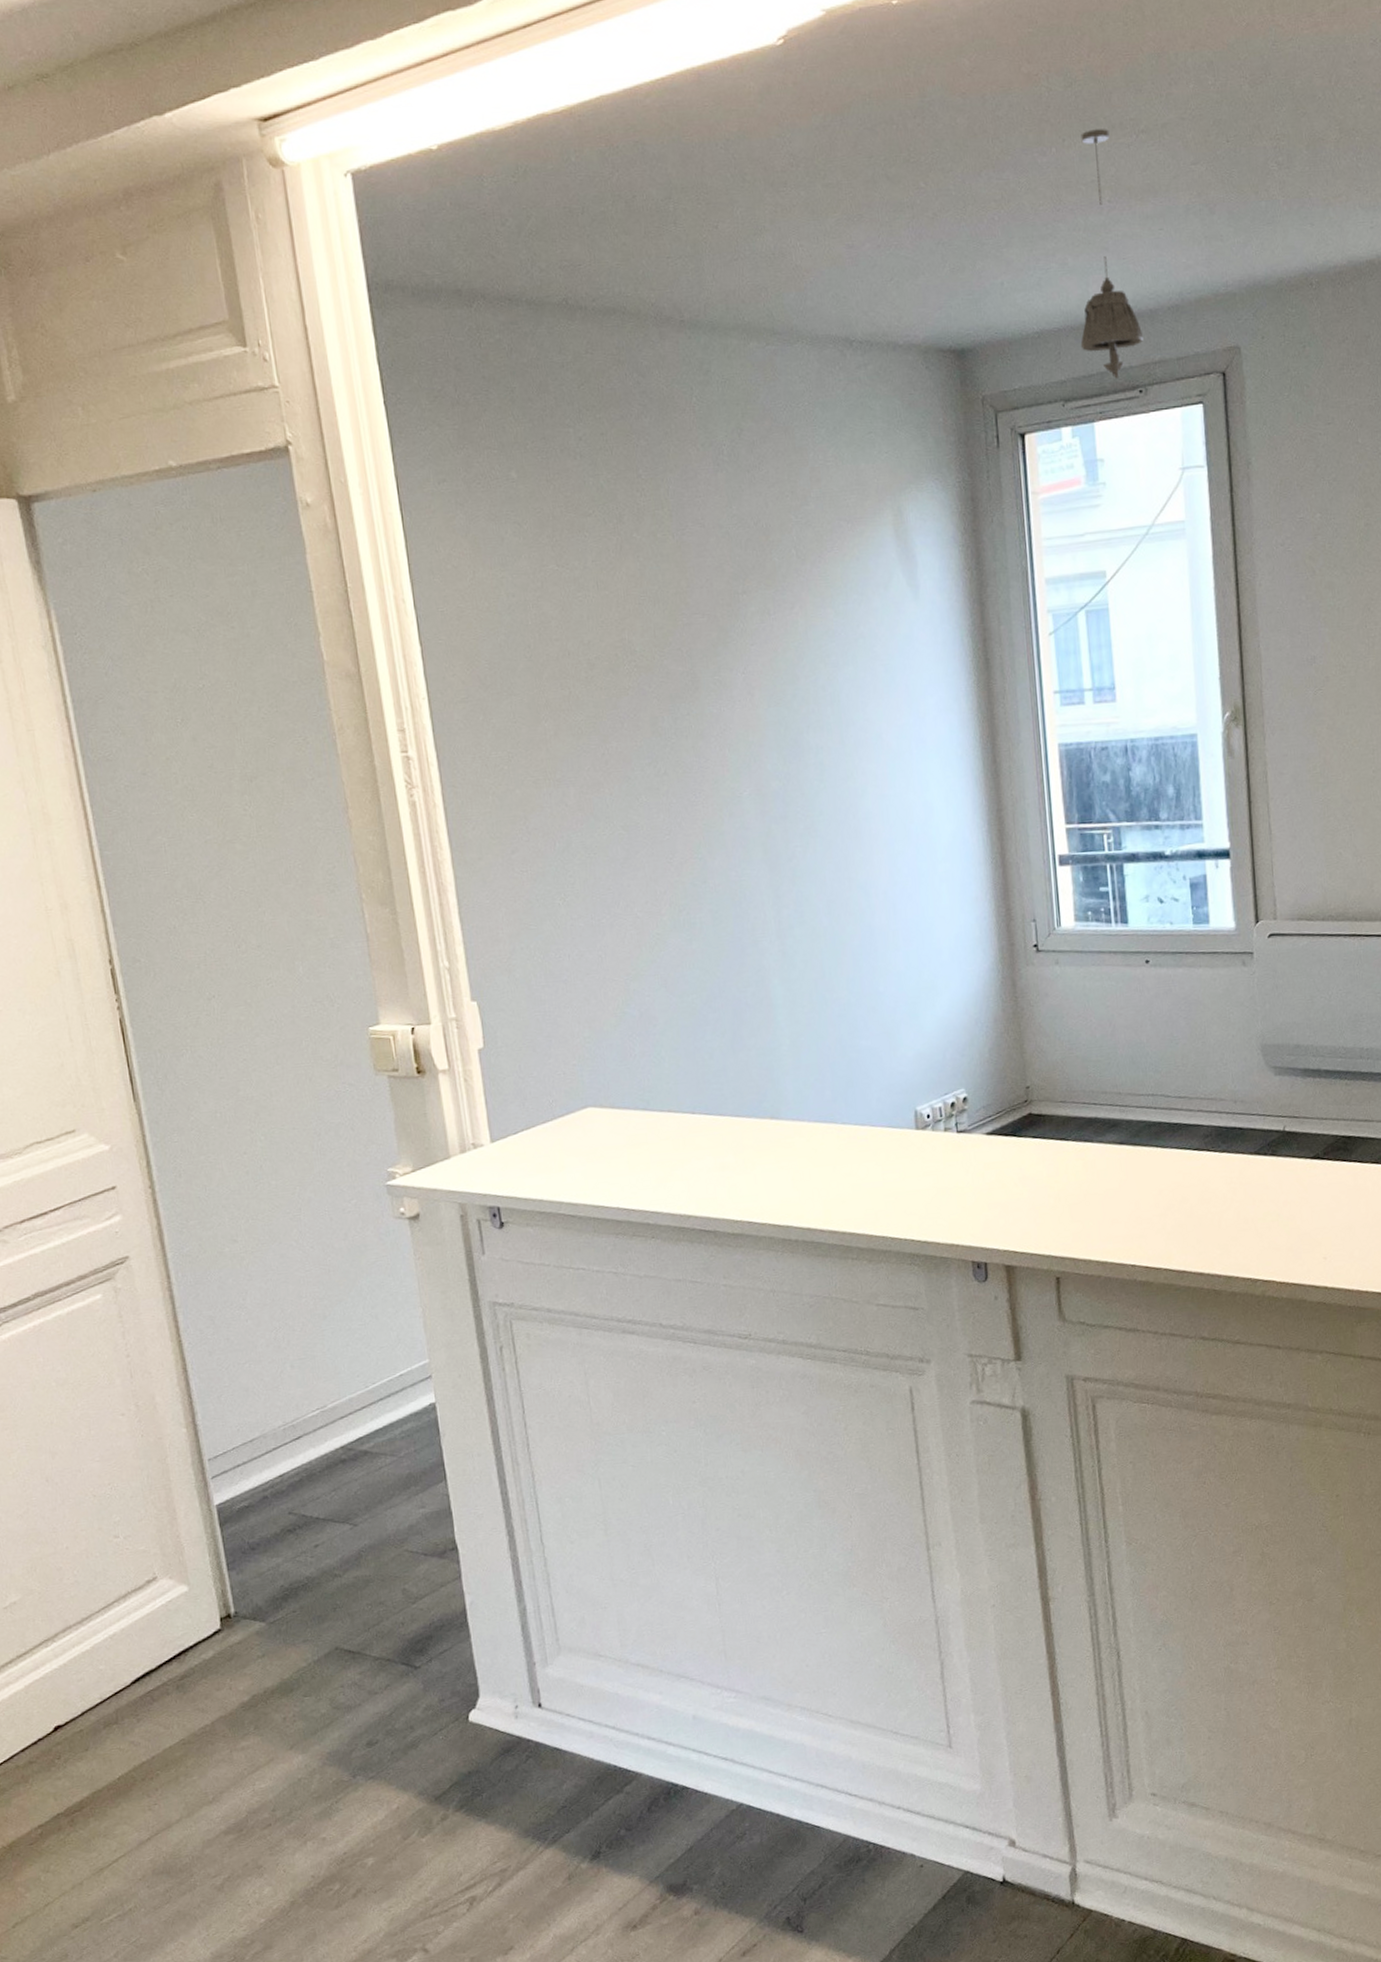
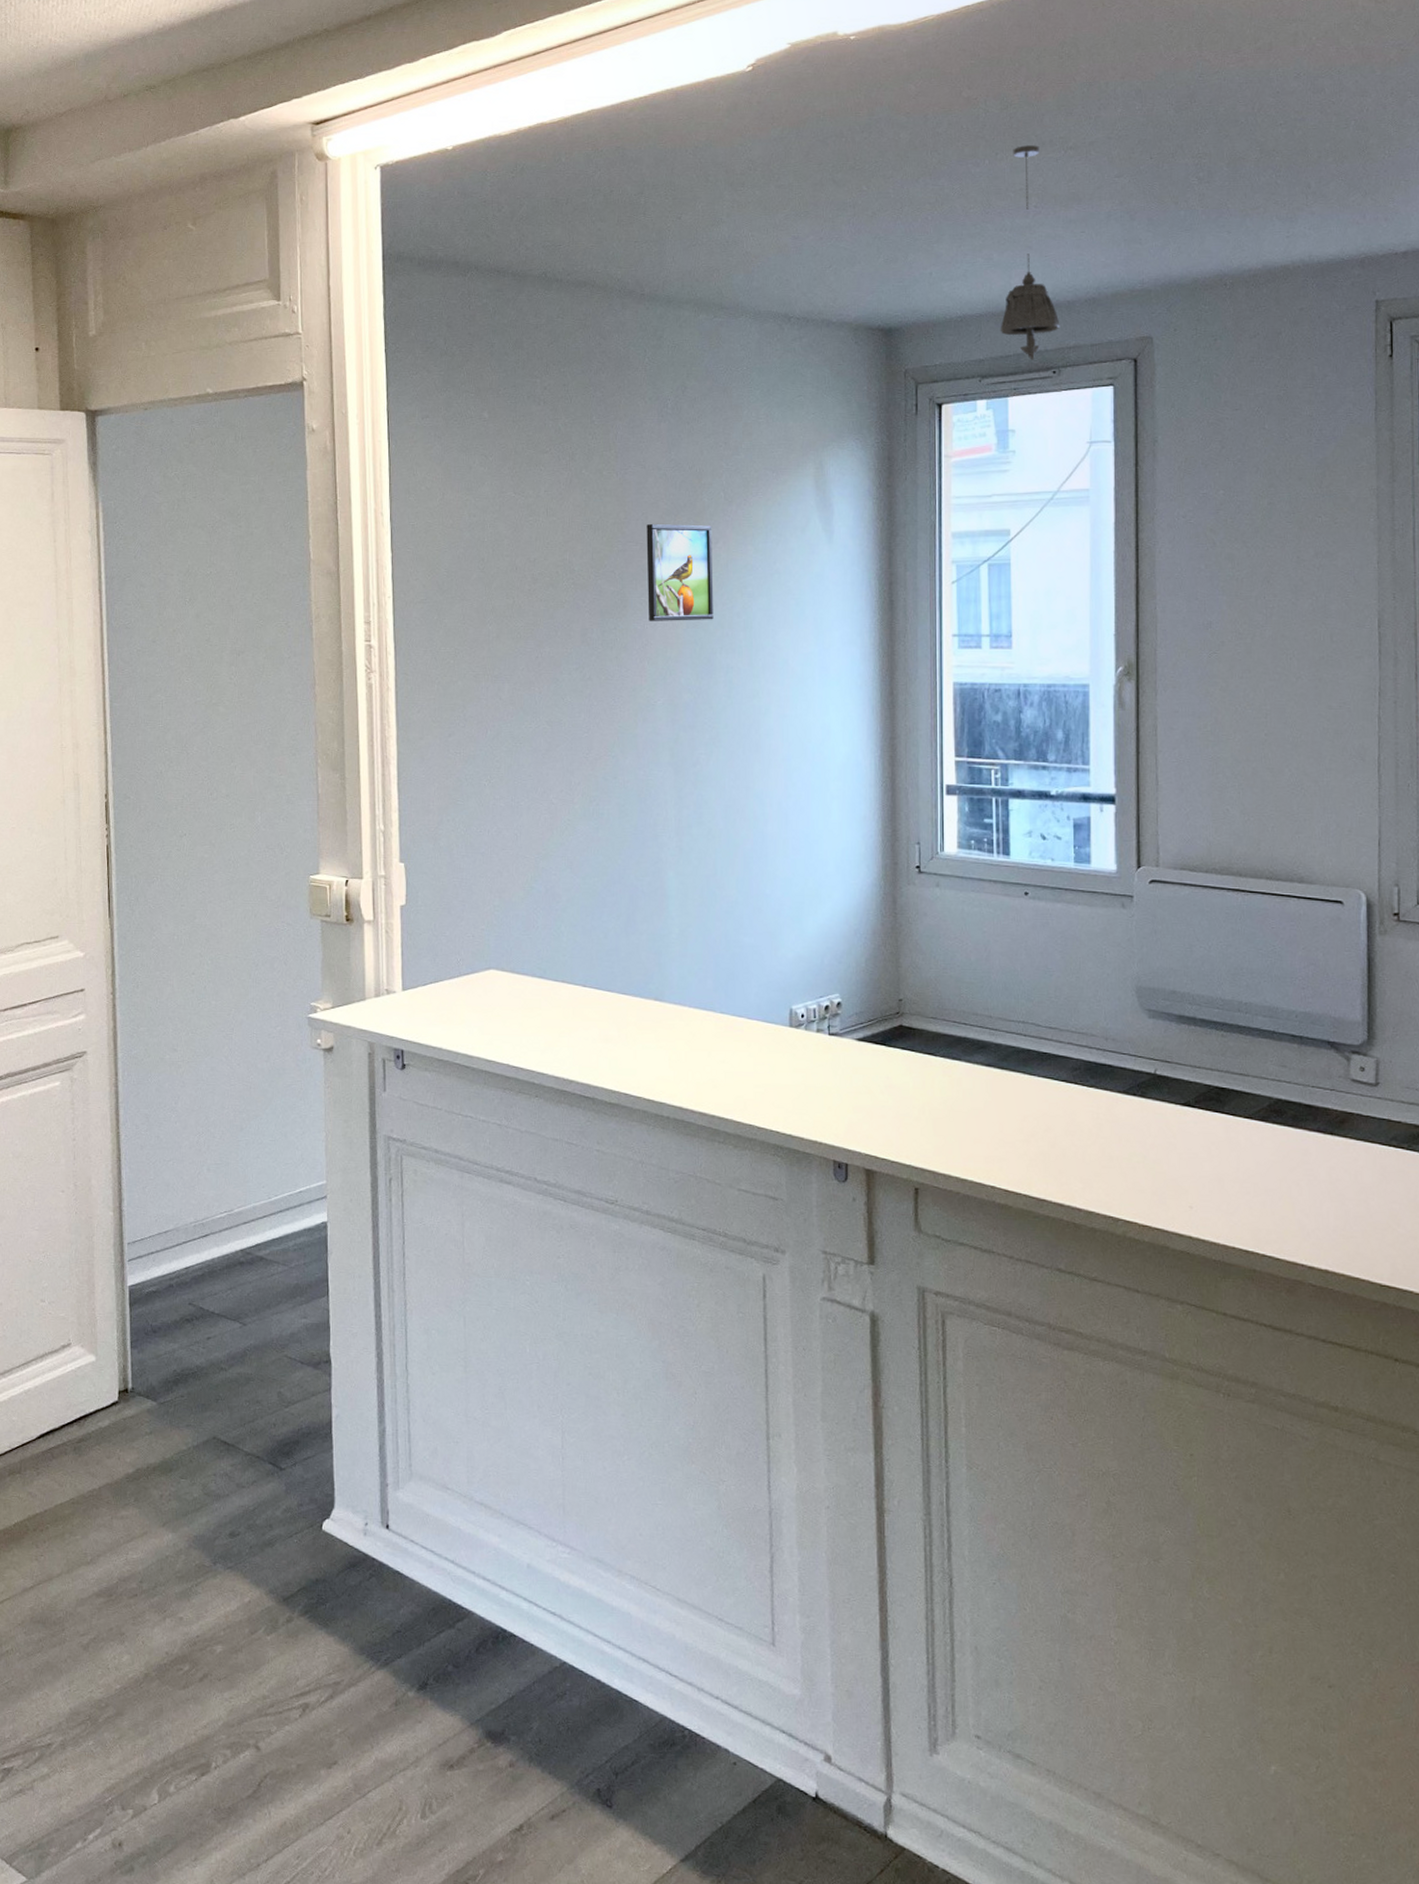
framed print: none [712,588,797,703] -> present [646,523,714,621]

